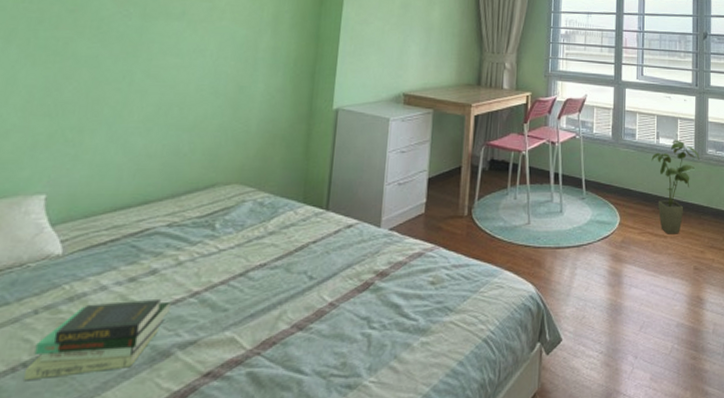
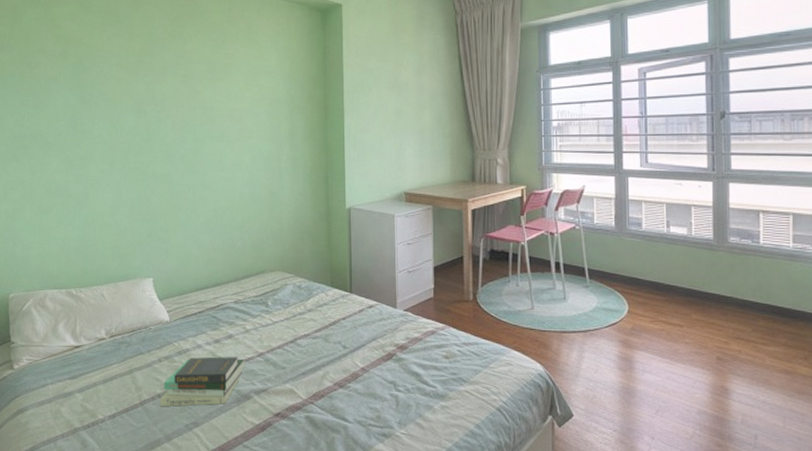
house plant: present [651,140,699,234] -> none [661,228,719,324]

